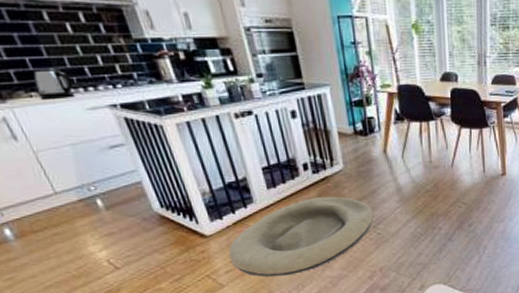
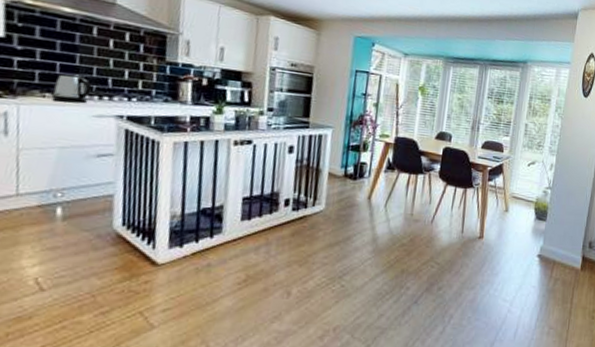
dog bed: present [229,196,374,277] -> none [172,236,343,324]

